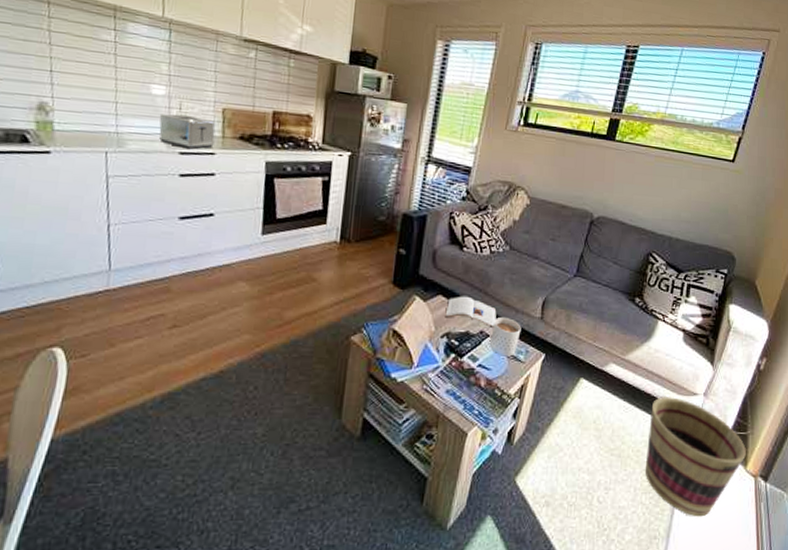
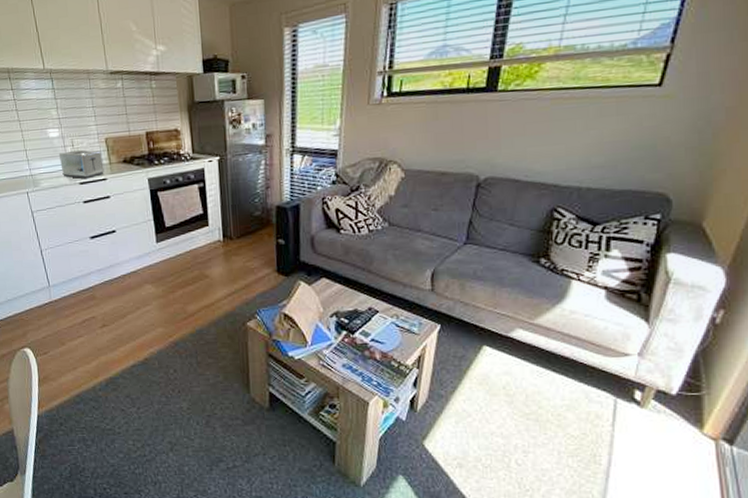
magazine: present [445,296,497,327] -> none [331,276,384,303]
mug: present [490,316,522,357] -> none [380,292,412,330]
basket: present [646,397,746,517] -> none [569,359,701,481]

